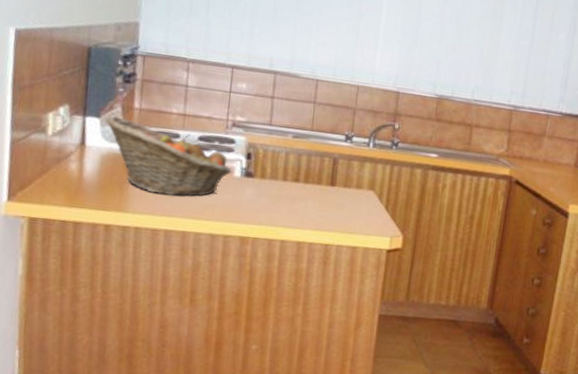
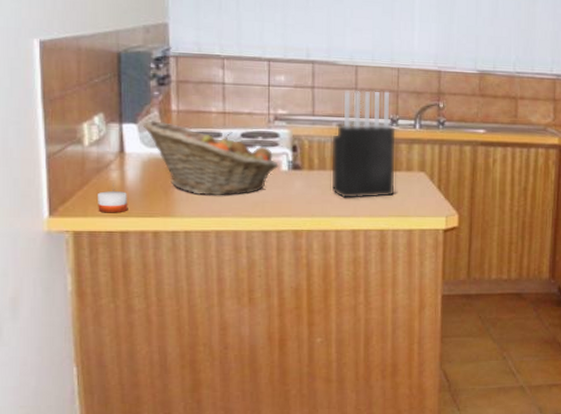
candle: none [54,181,84,204] -> present [98,191,127,213]
knife block: none [281,103,351,213] -> present [330,90,397,199]

